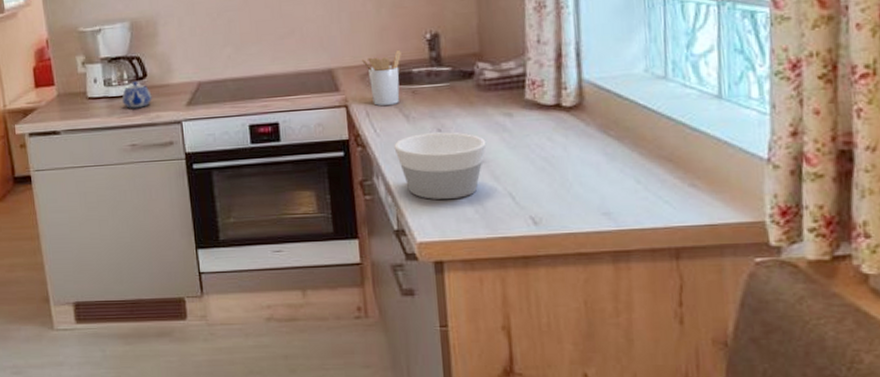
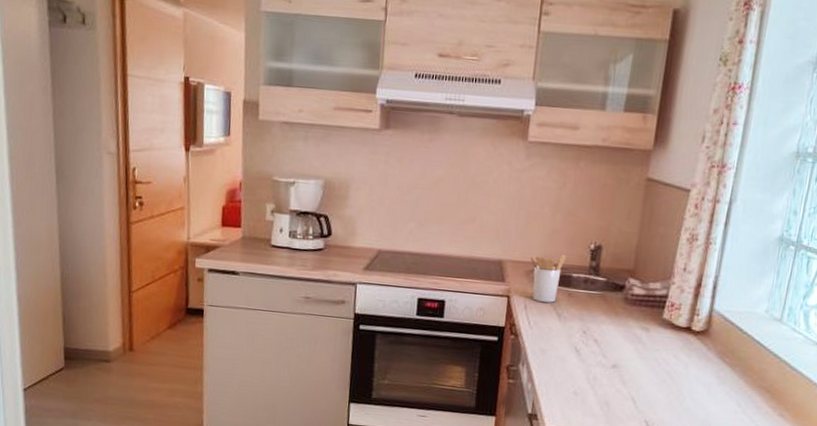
teapot: present [121,81,152,108] -> none [303,238,333,264]
bowl: present [394,132,487,199] -> none [542,333,622,395]

